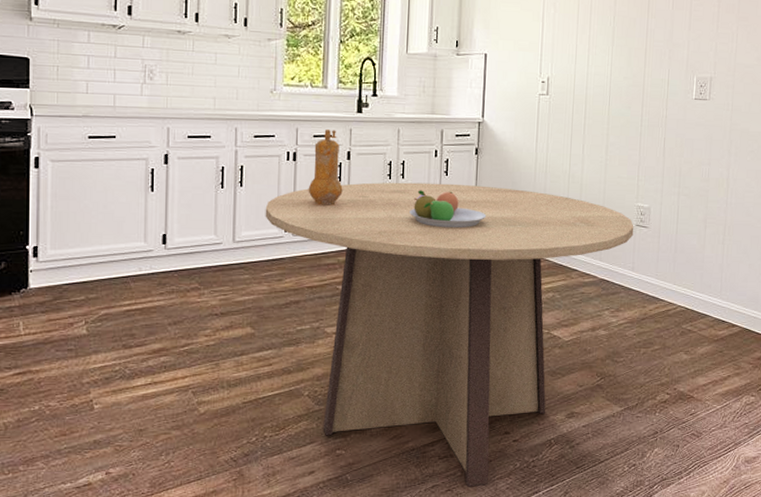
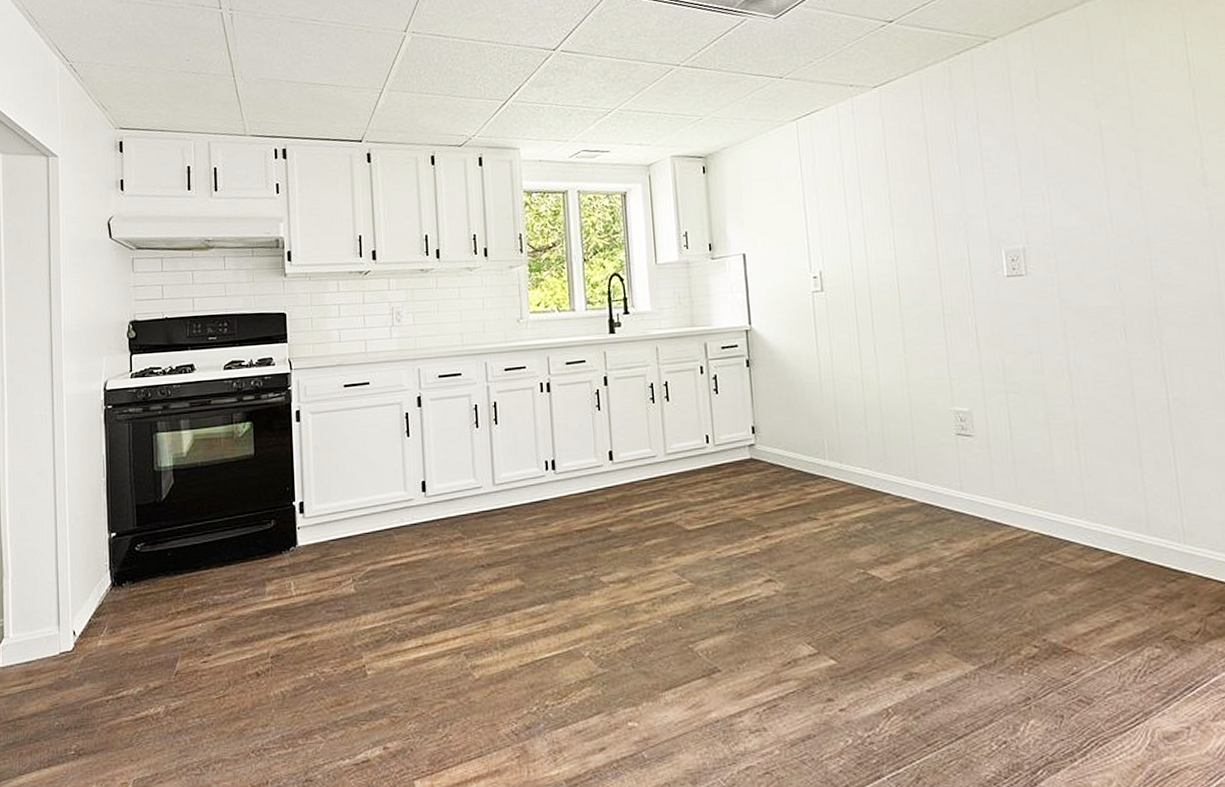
dining table: present [265,182,634,487] -> none [523,402,955,770]
pepper mill: present [308,128,343,206] -> none [566,354,604,438]
fruit bowl: present [410,190,487,228] -> none [680,411,769,454]

